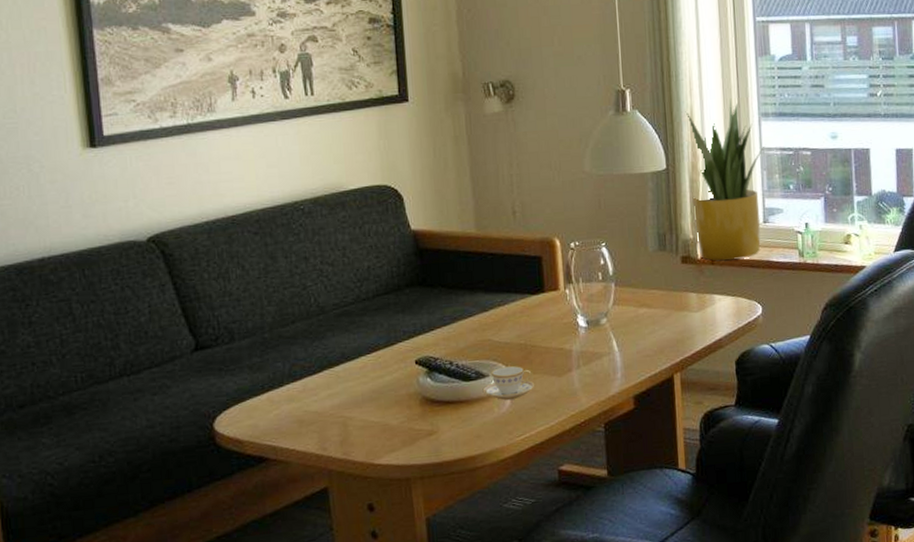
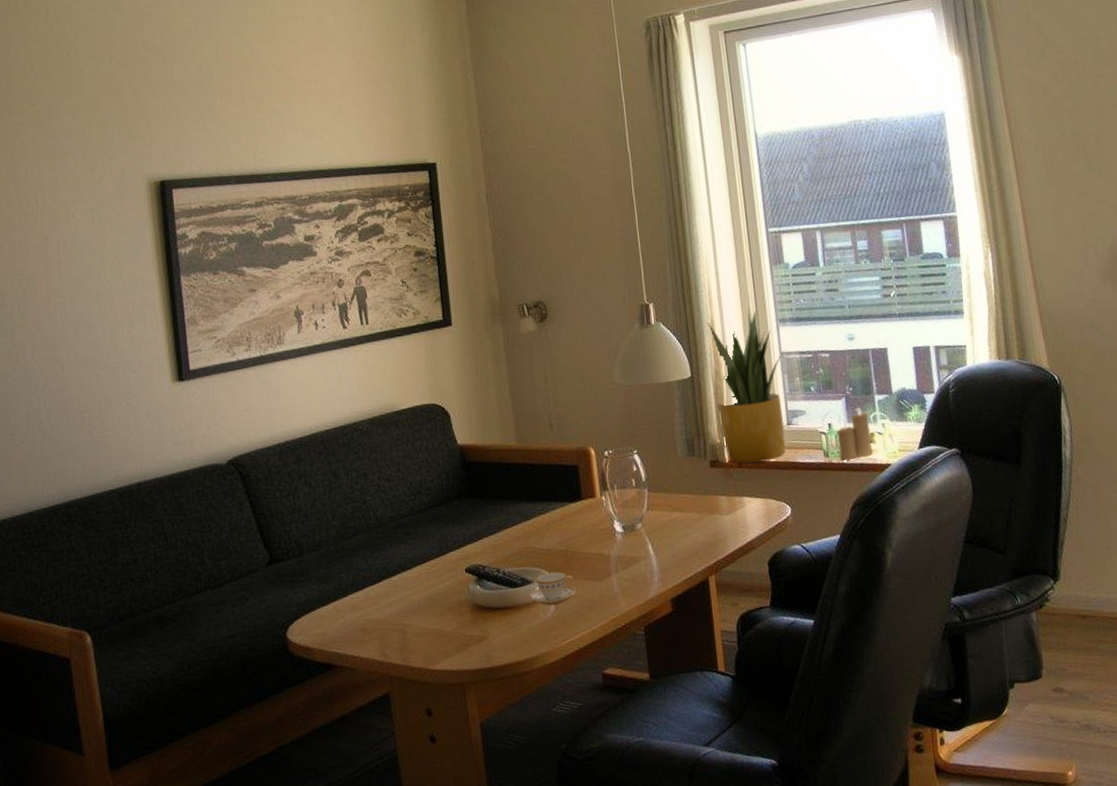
candle: none [813,208,849,261] -> present [836,407,873,460]

